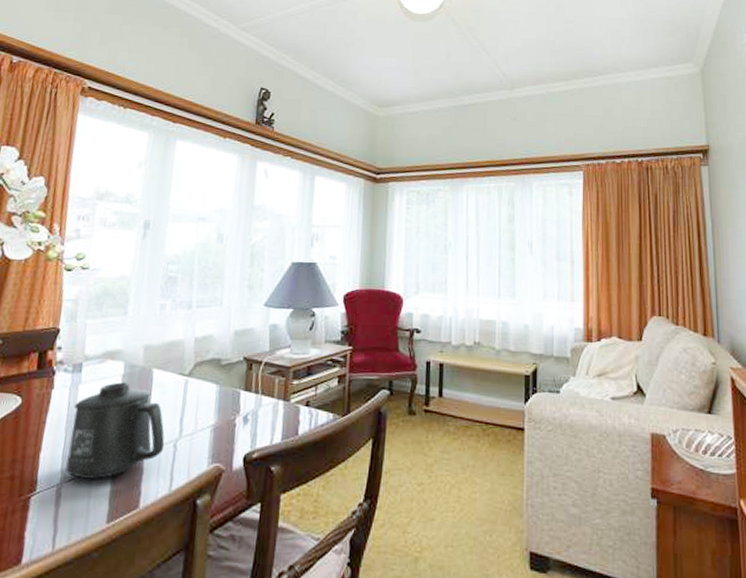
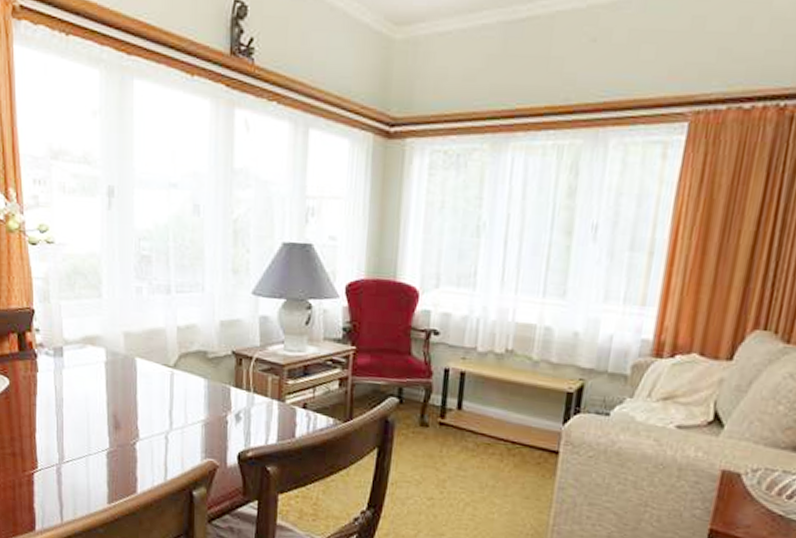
mug: present [65,382,165,479] -> none [60,369,156,463]

